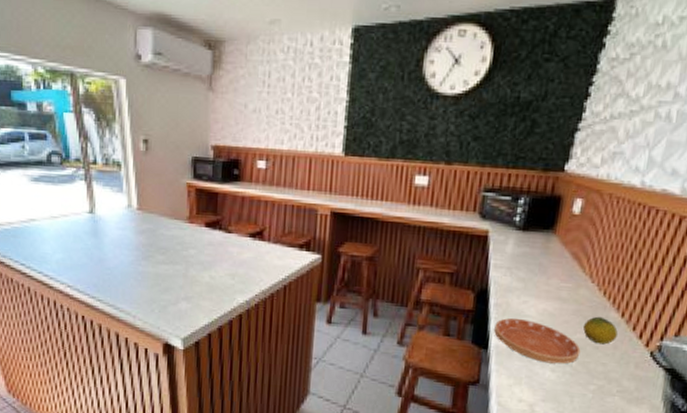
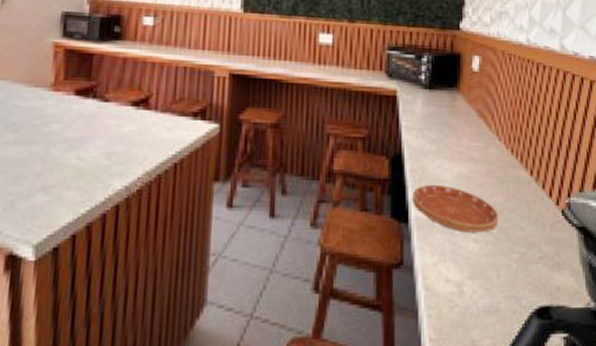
fruit: present [582,316,618,345] -> none [497,176,530,207]

